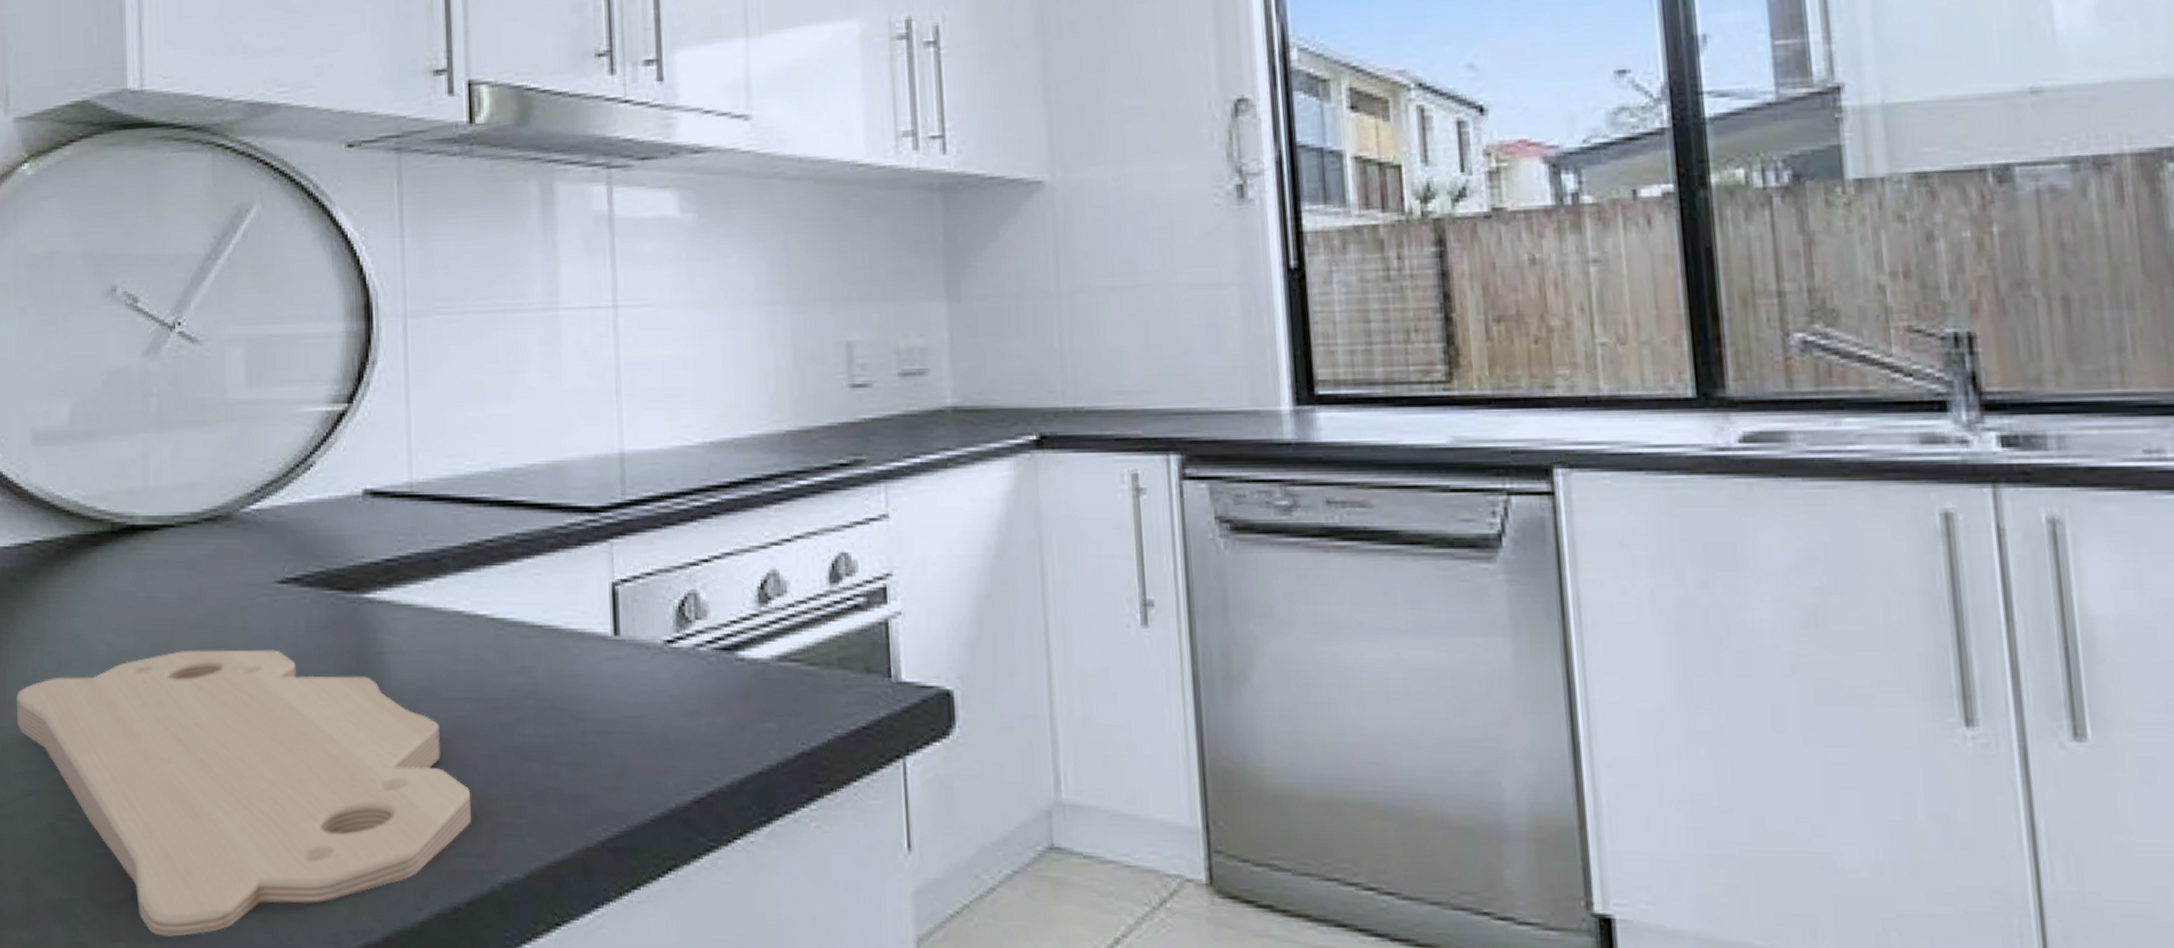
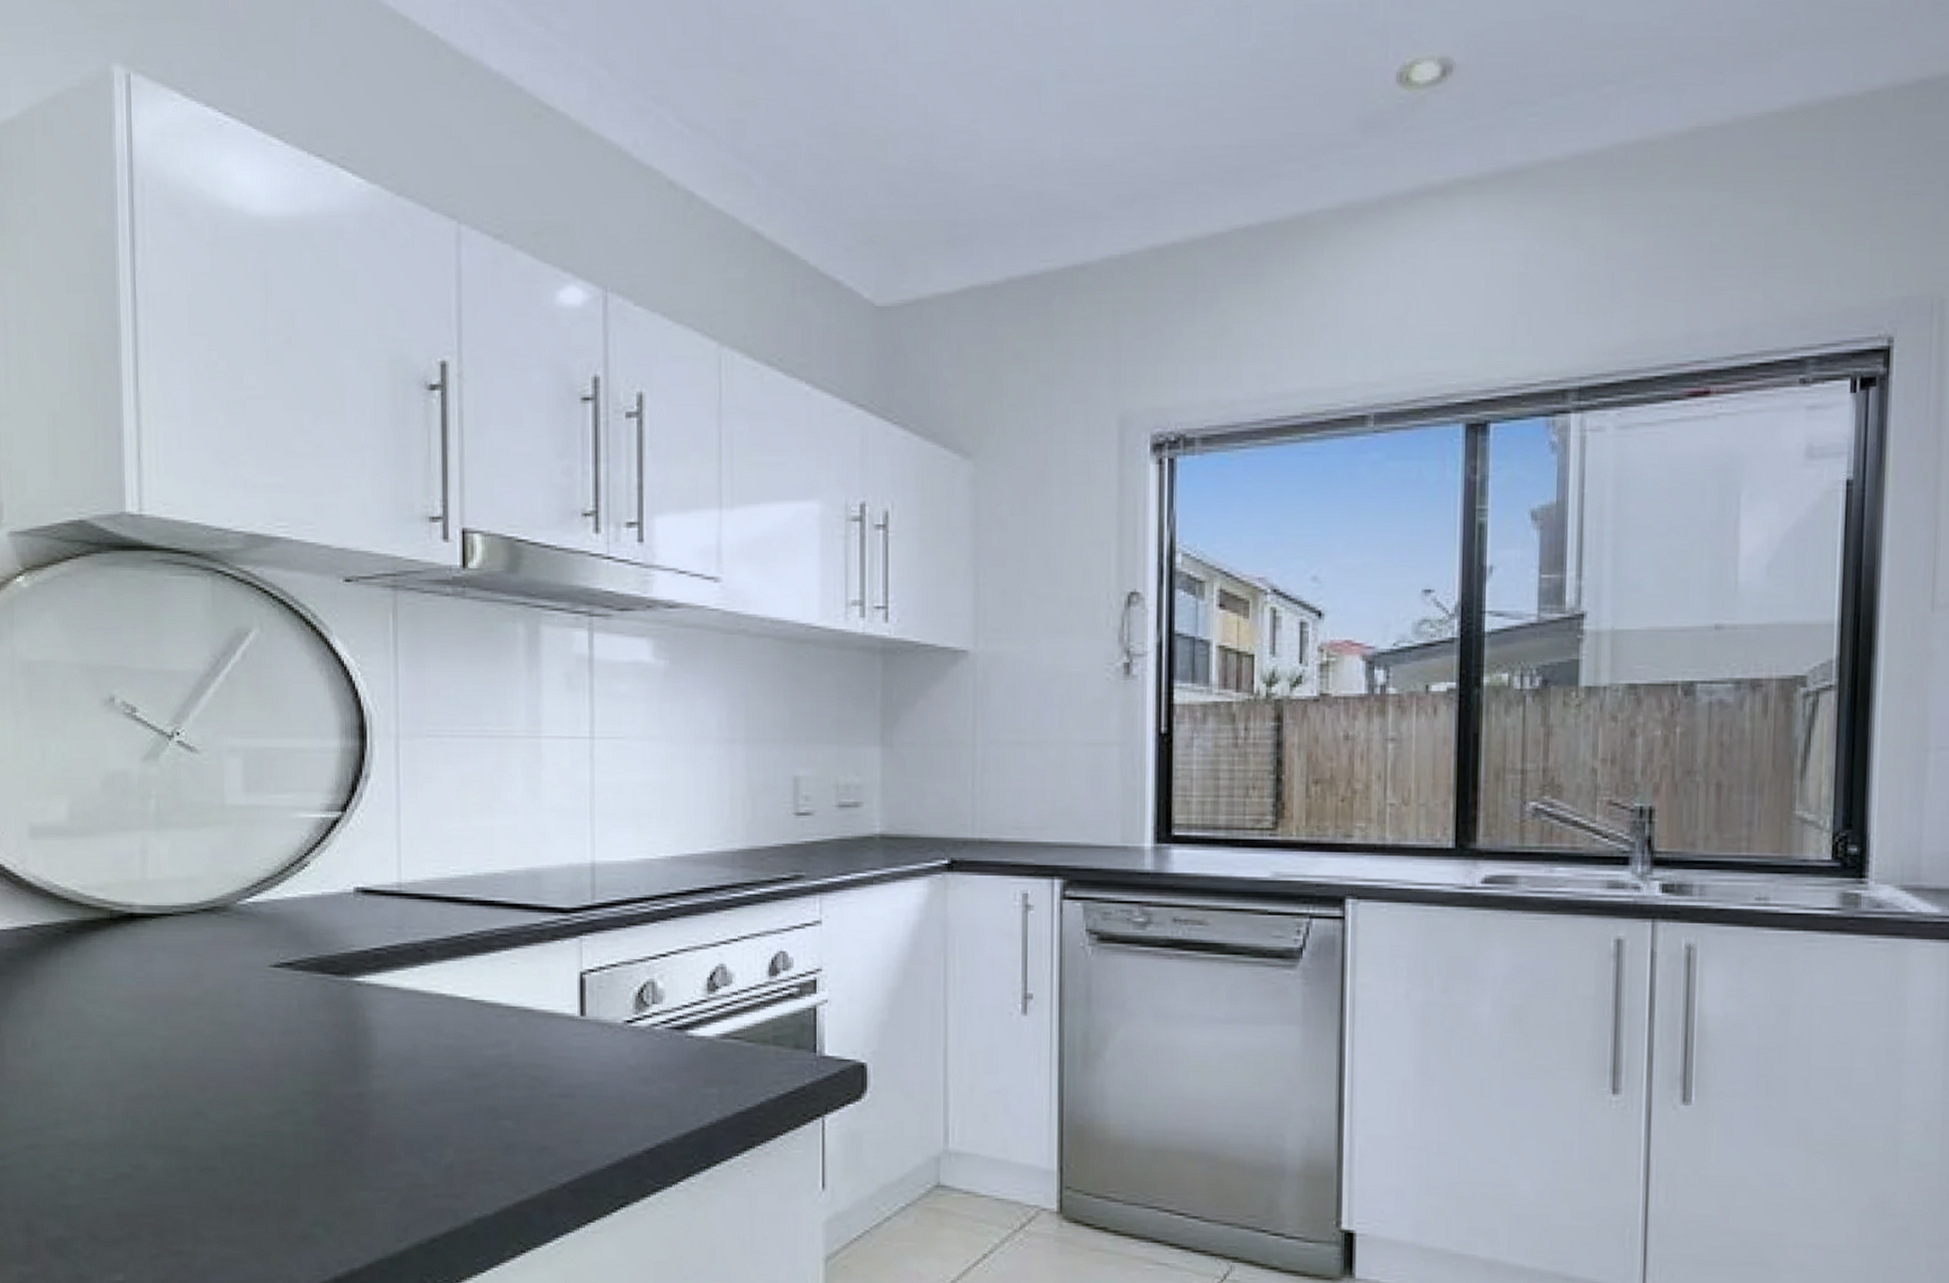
cutting board: present [16,649,472,937] -> none [15,1023,449,1267]

